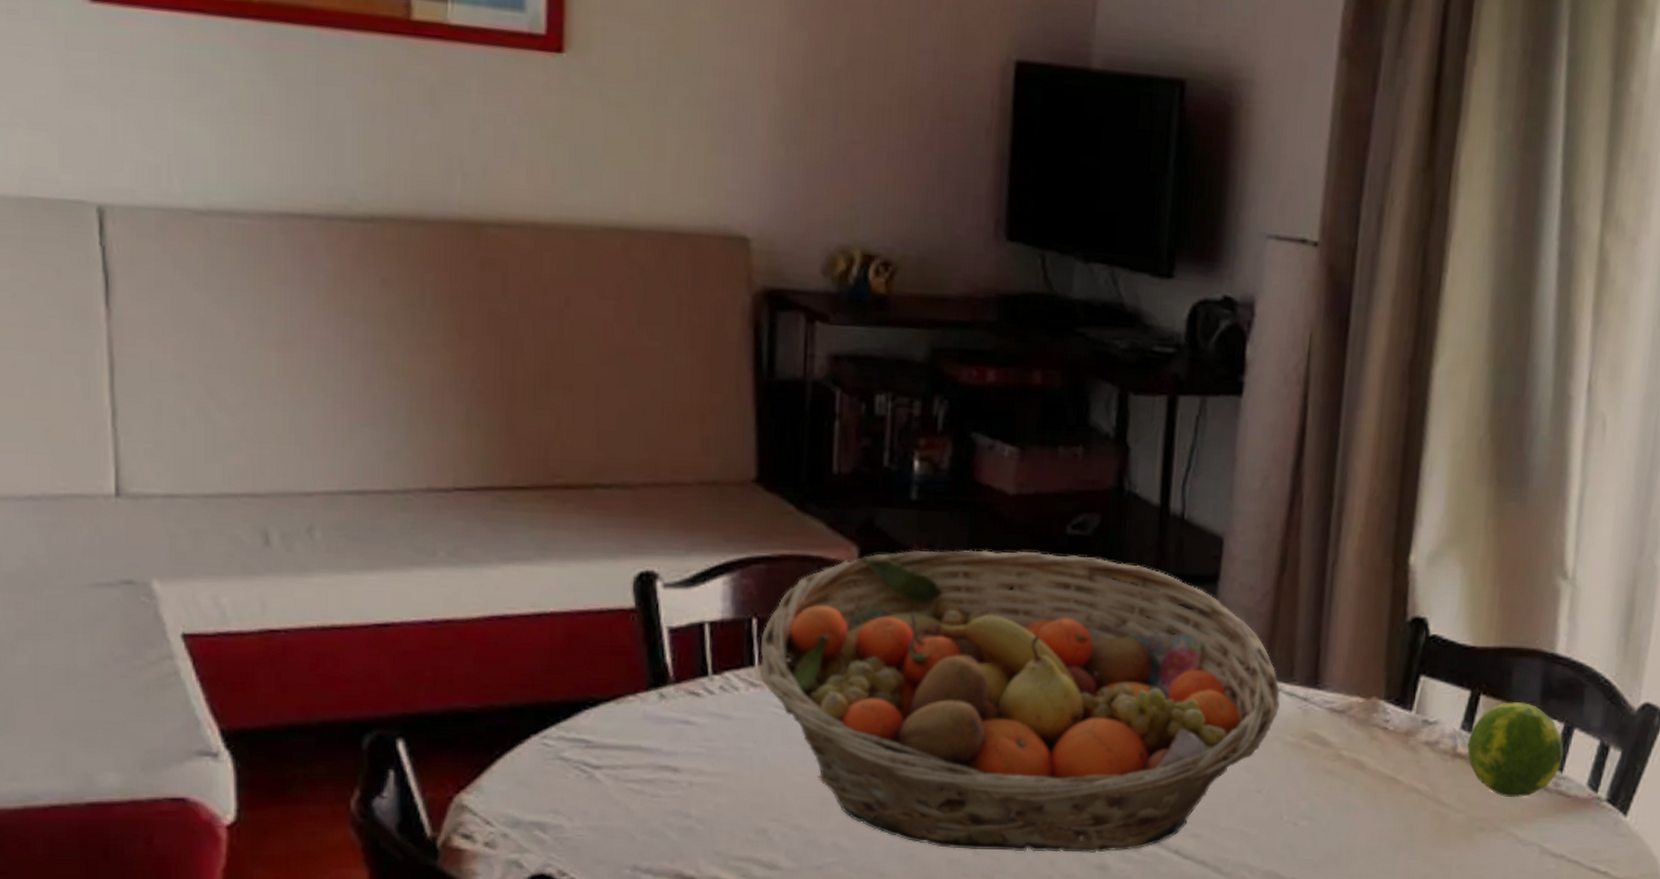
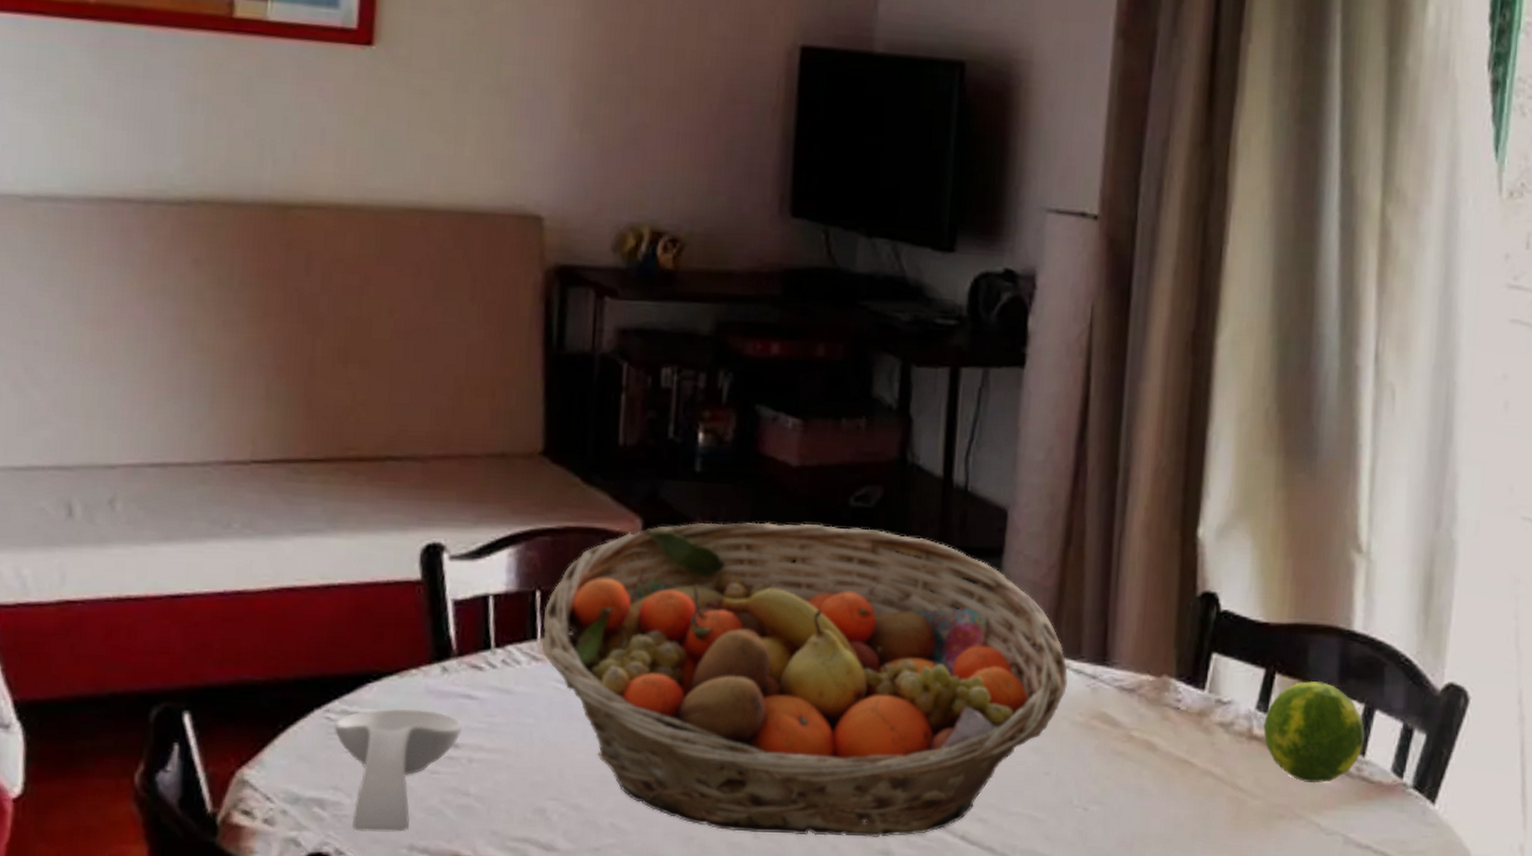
spoon rest: none [552,734,683,853] -> present [334,708,463,832]

